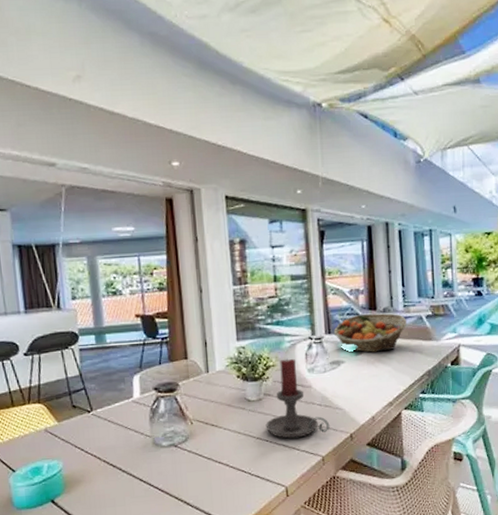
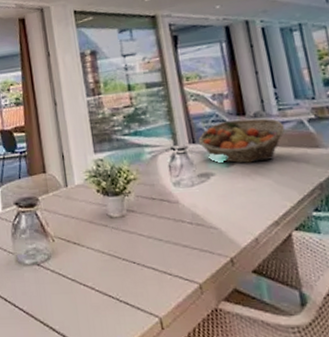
candle holder: present [266,358,330,439] -> none [131,171,206,261]

